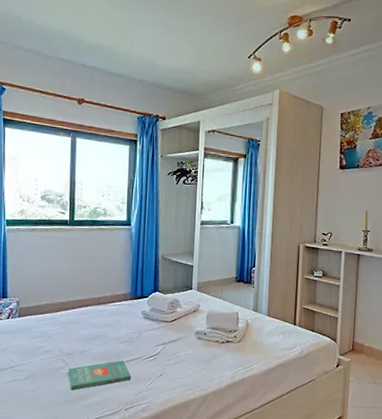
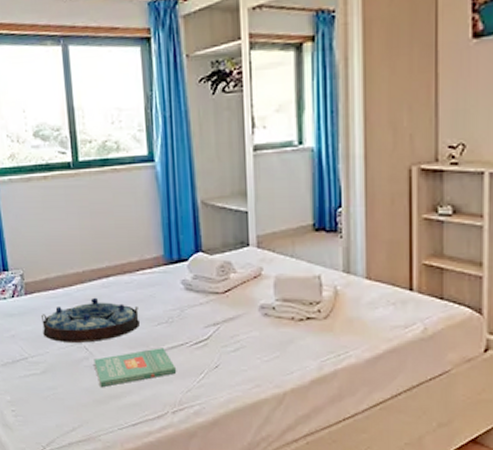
serving tray: none [30,321,108,356] -> present [41,297,139,343]

